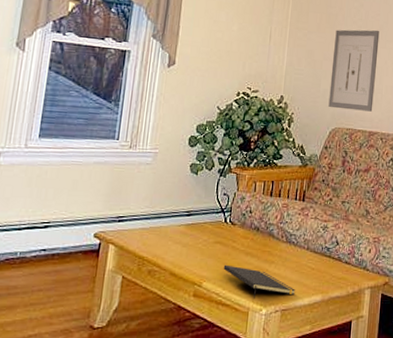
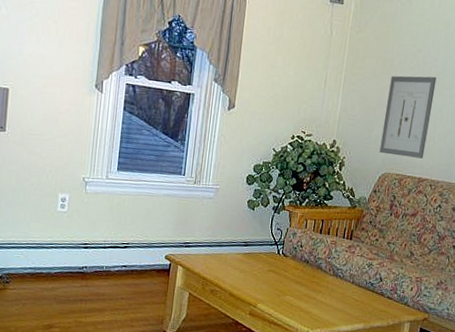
notepad: present [223,264,296,299] -> none [275,290,340,322]

